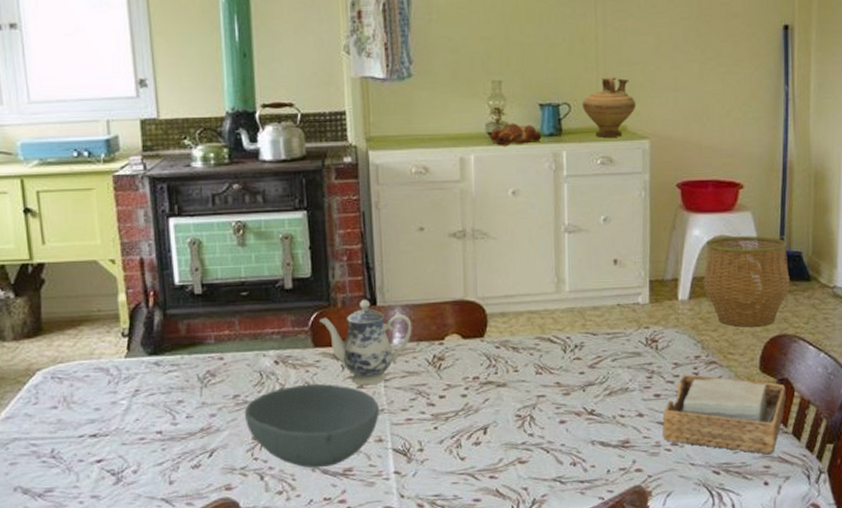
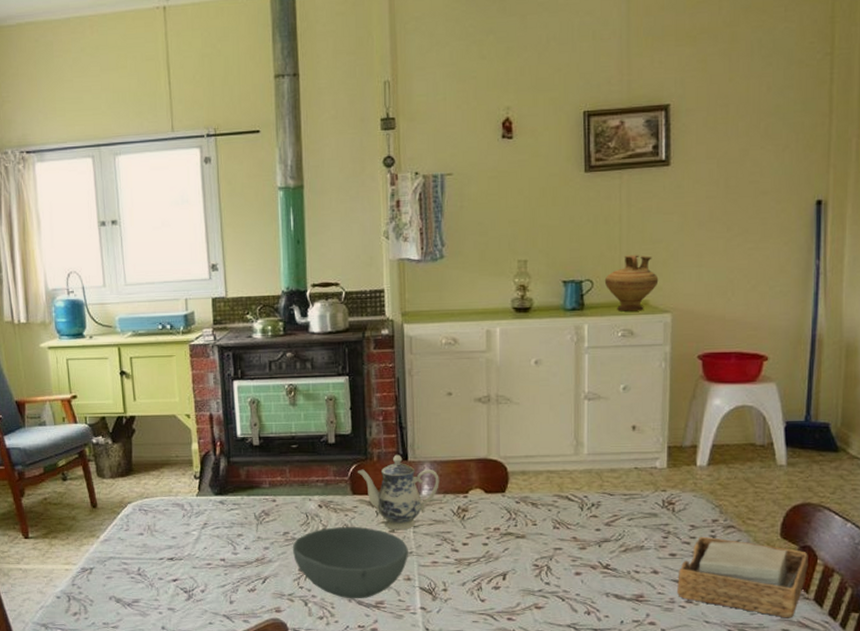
bread loaf: present [490,123,542,147] -> none [515,298,564,321]
basket: present [703,235,790,327] -> none [723,406,816,494]

